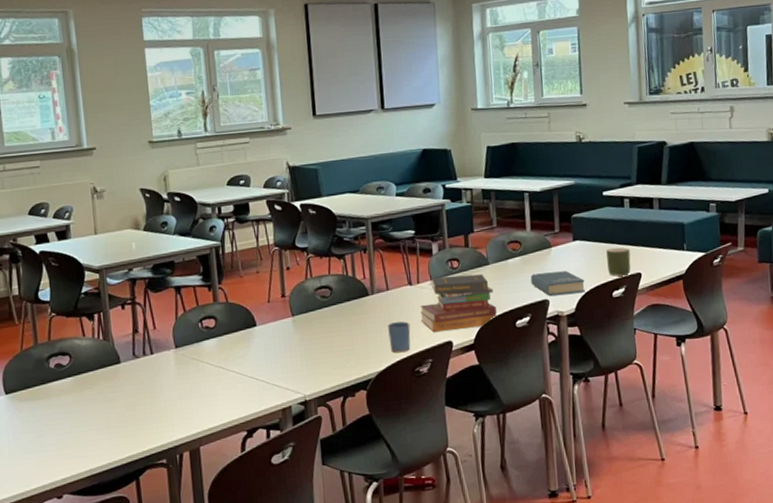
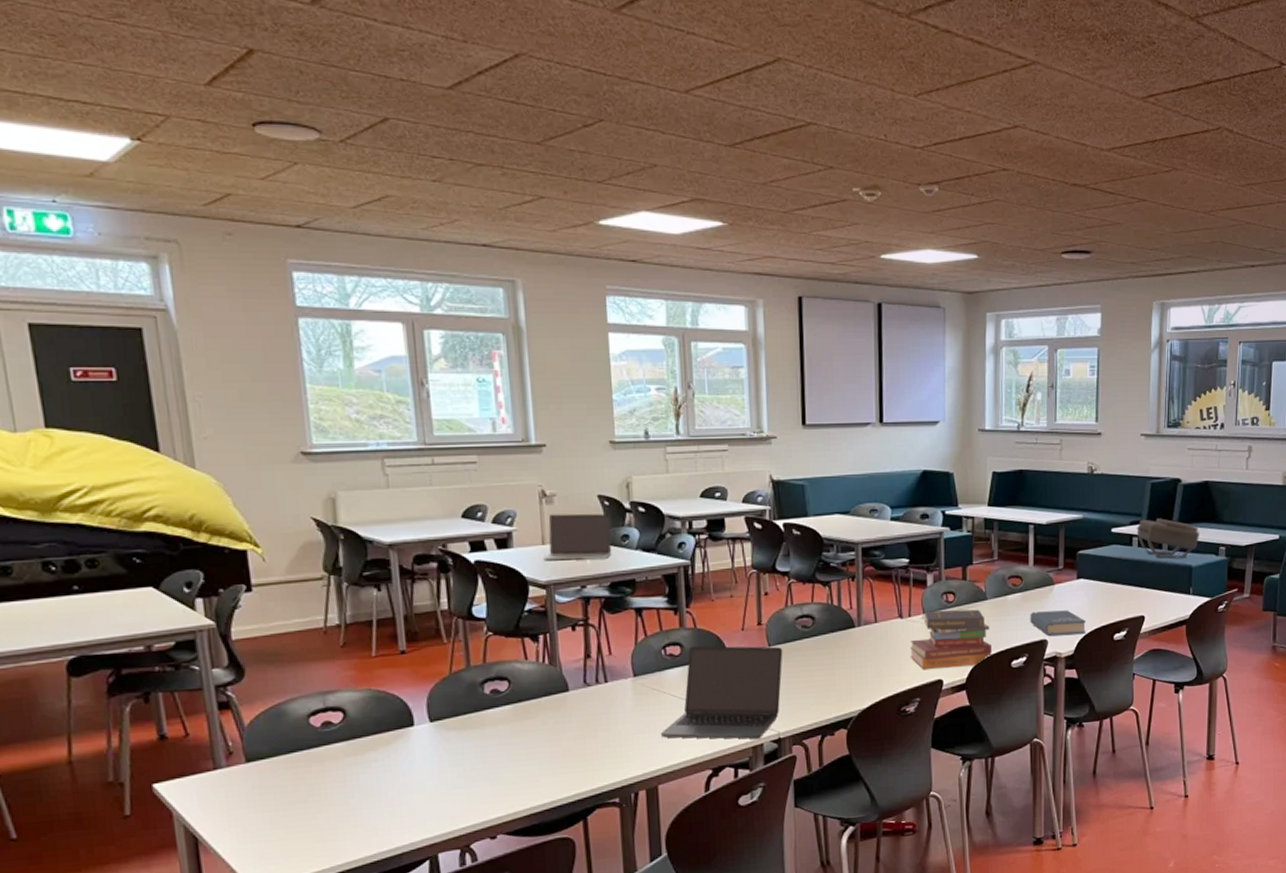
laptop: none [96,204,154,248] -> present [543,513,612,561]
laptop: none [200,316,306,403] -> present [660,645,783,740]
mug: present [388,321,411,353] -> none [874,657,898,691]
mug: present [606,247,631,277] -> none [1111,588,1135,618]
backpack: none [627,179,689,218] -> present [1136,518,1199,559]

